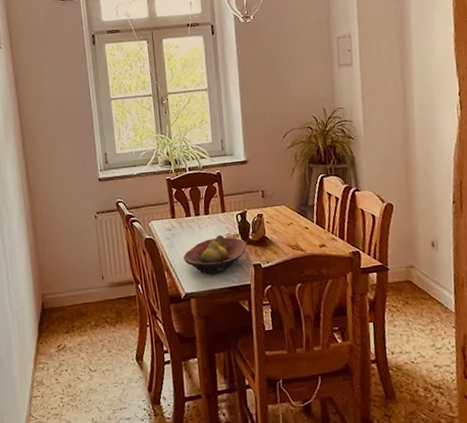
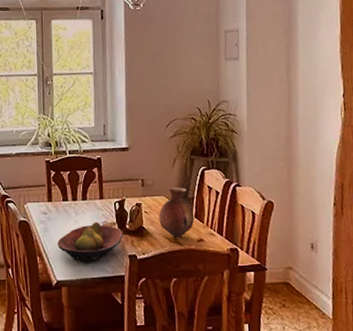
vase: none [280,195,316,245] -> present [159,187,195,238]

